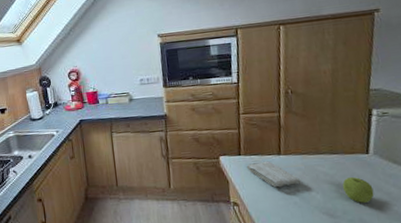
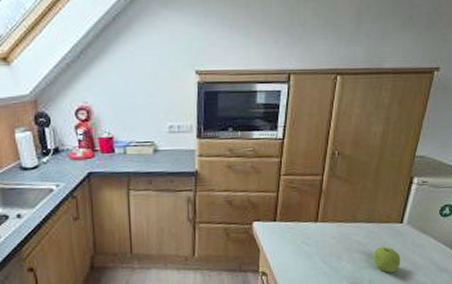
washcloth: present [246,161,300,188] -> none [280,228,333,257]

